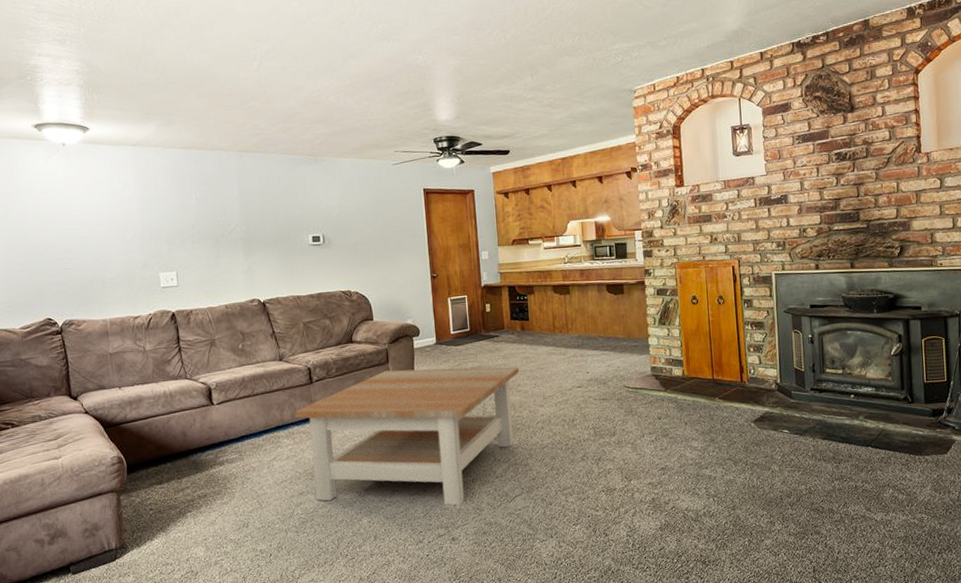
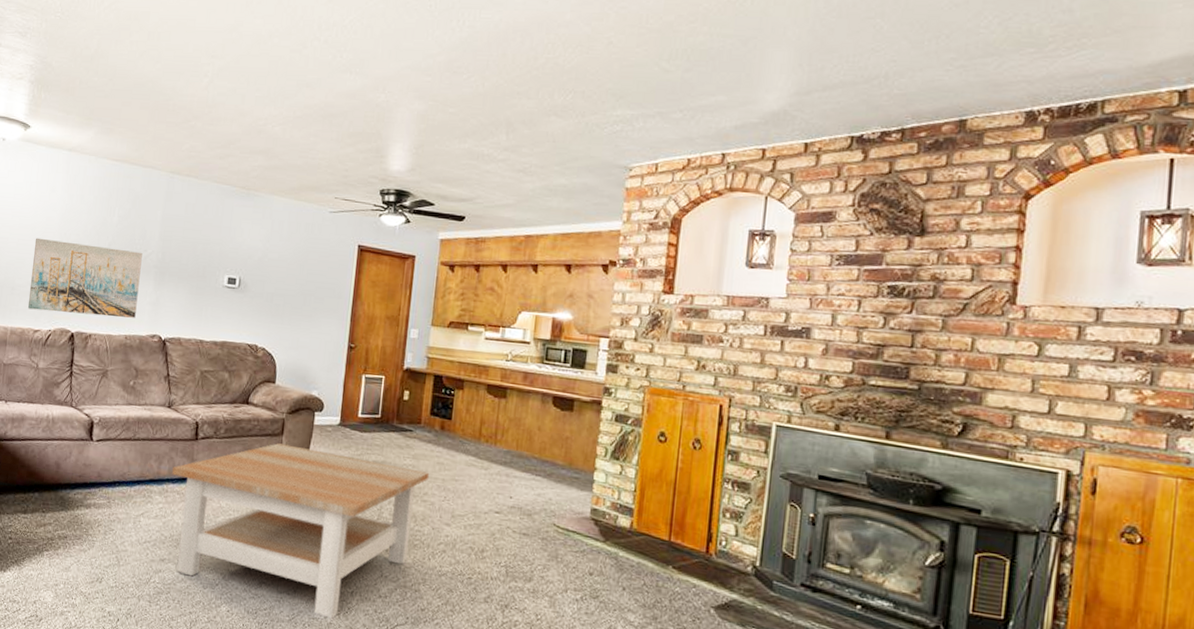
wall art: none [117,228,232,299] -> present [27,237,142,318]

